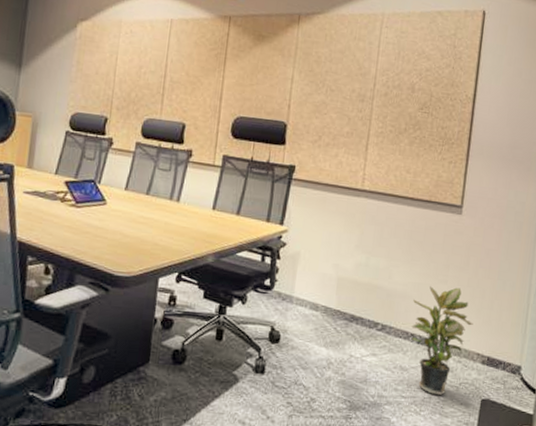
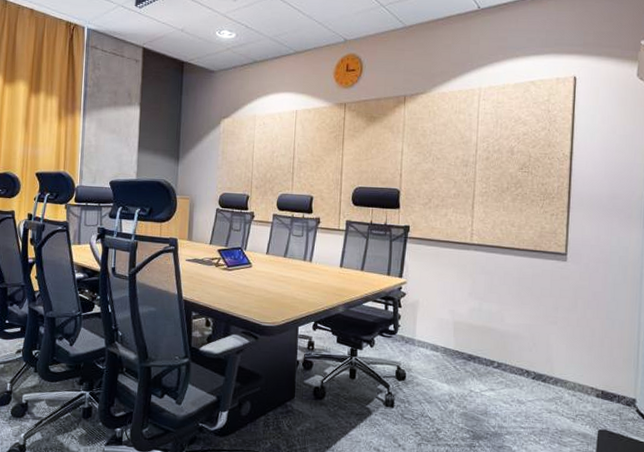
potted plant: present [411,286,473,395] -> none [526,327,585,426]

